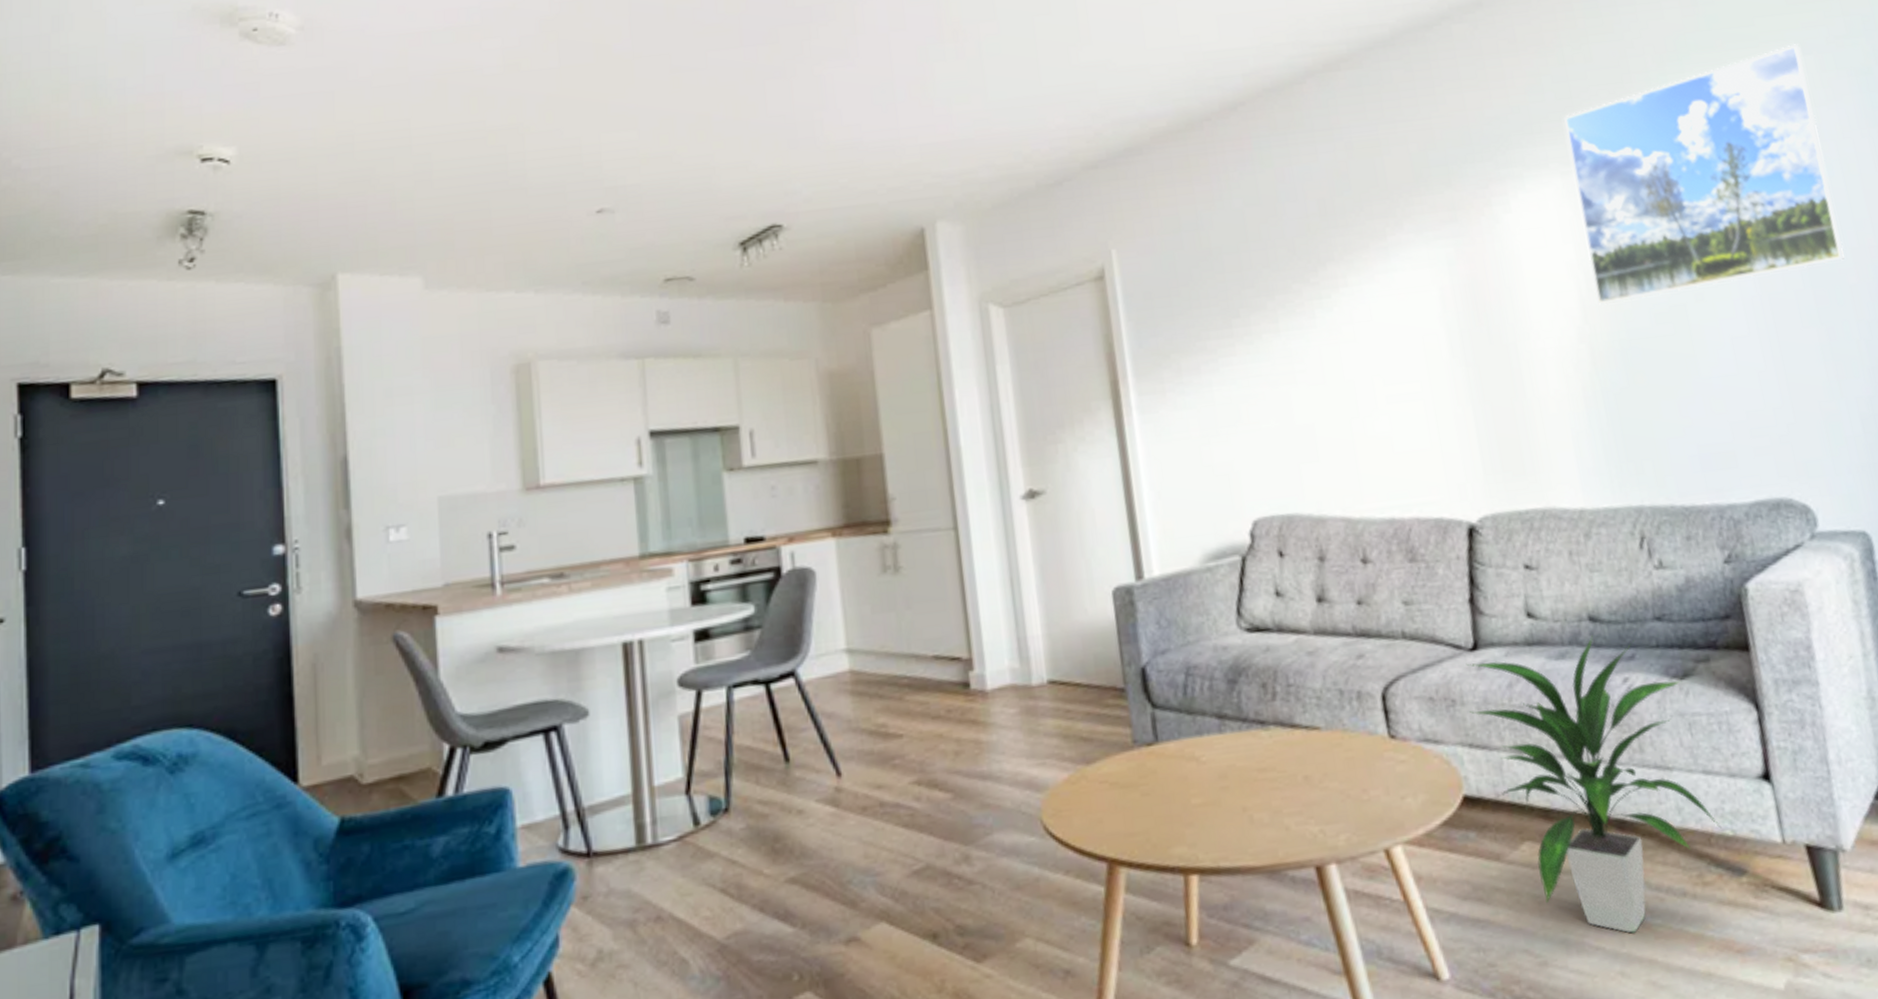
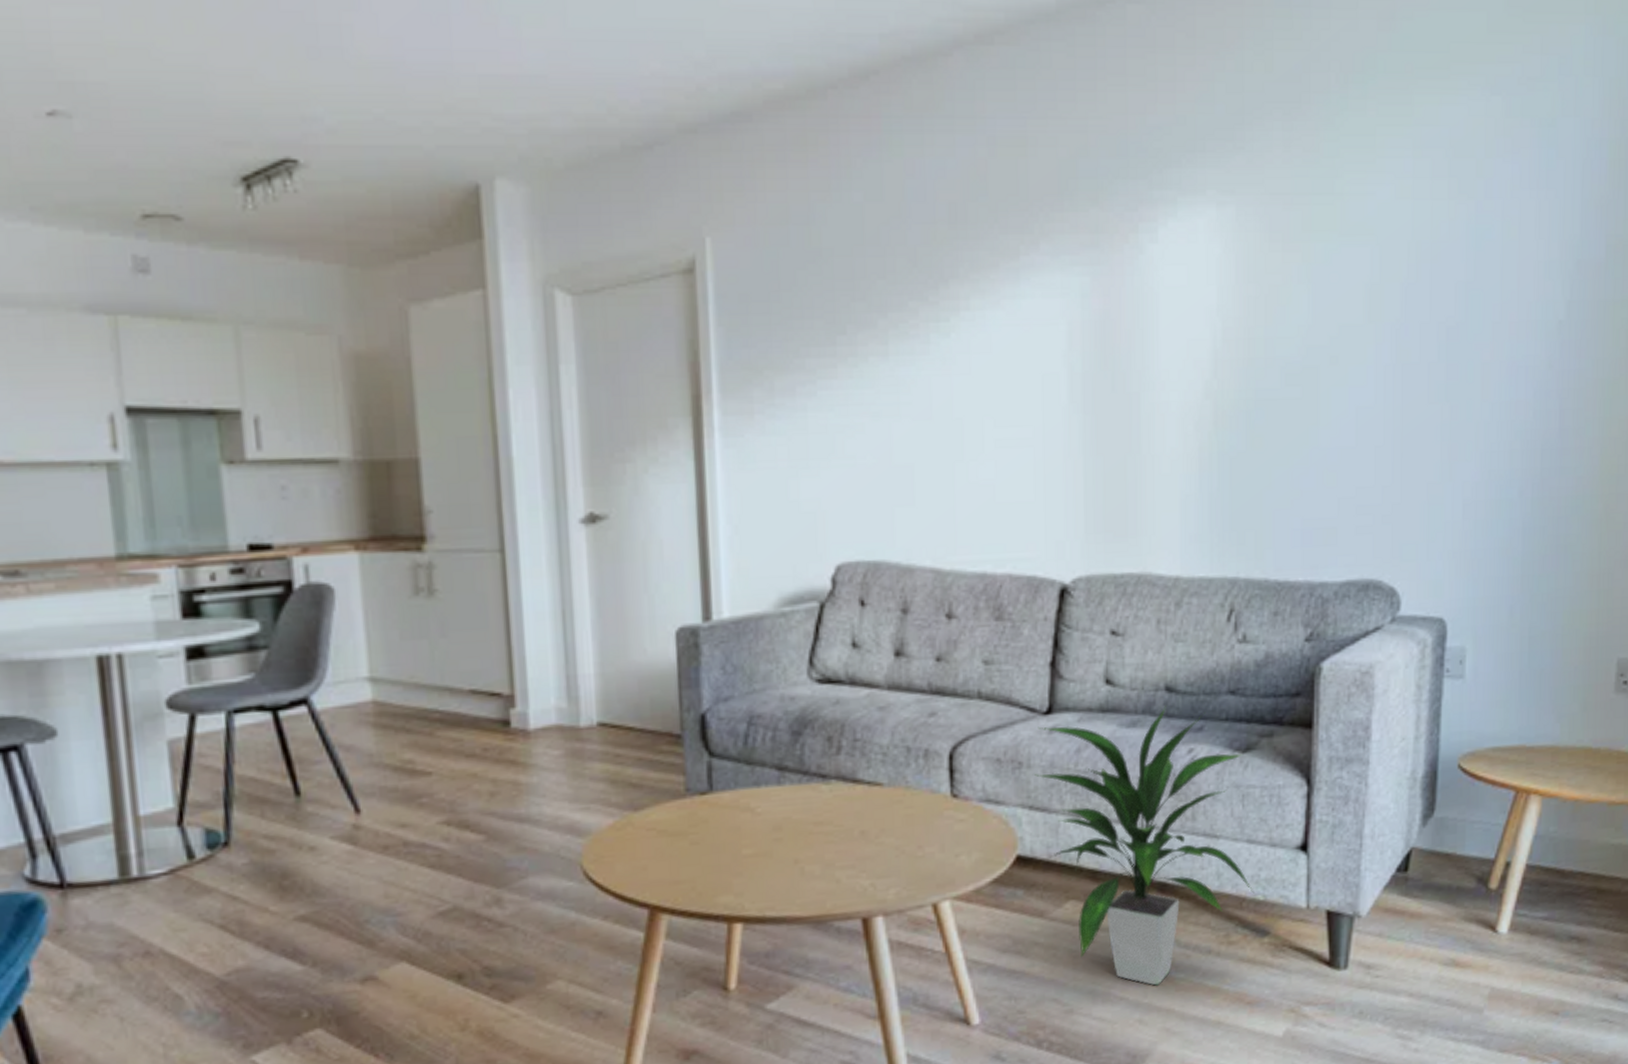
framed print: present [1564,44,1845,305] -> none [1229,80,1490,359]

